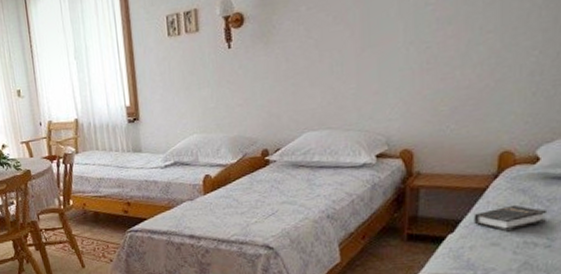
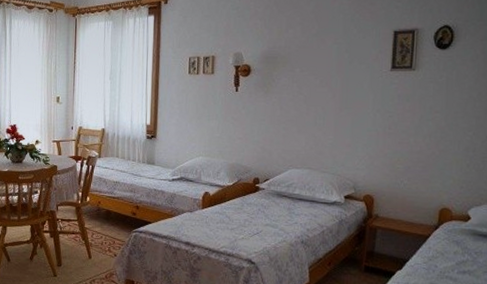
hardback book: present [473,204,548,232] -> none [417,253,475,275]

